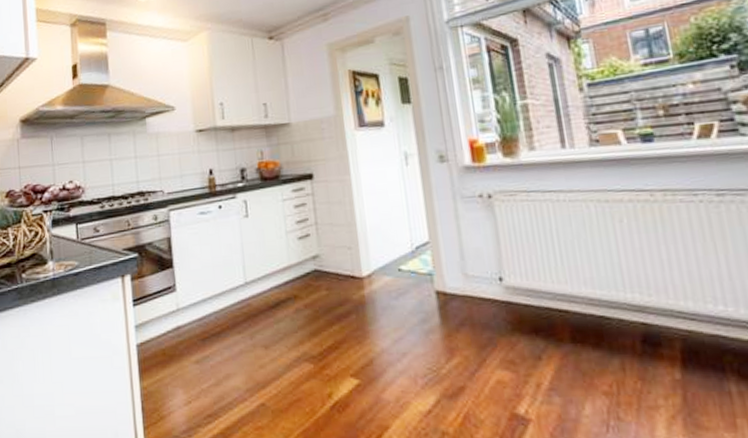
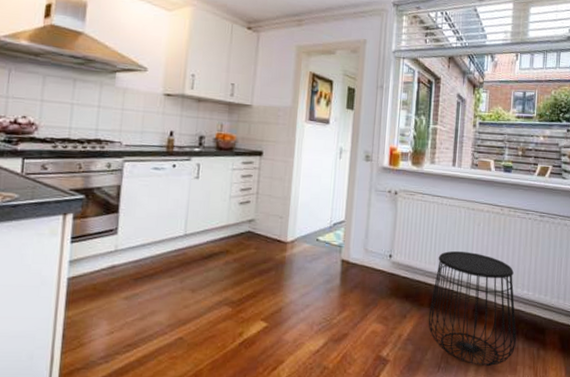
side table: none [570,260,725,421] -> present [428,250,517,366]

